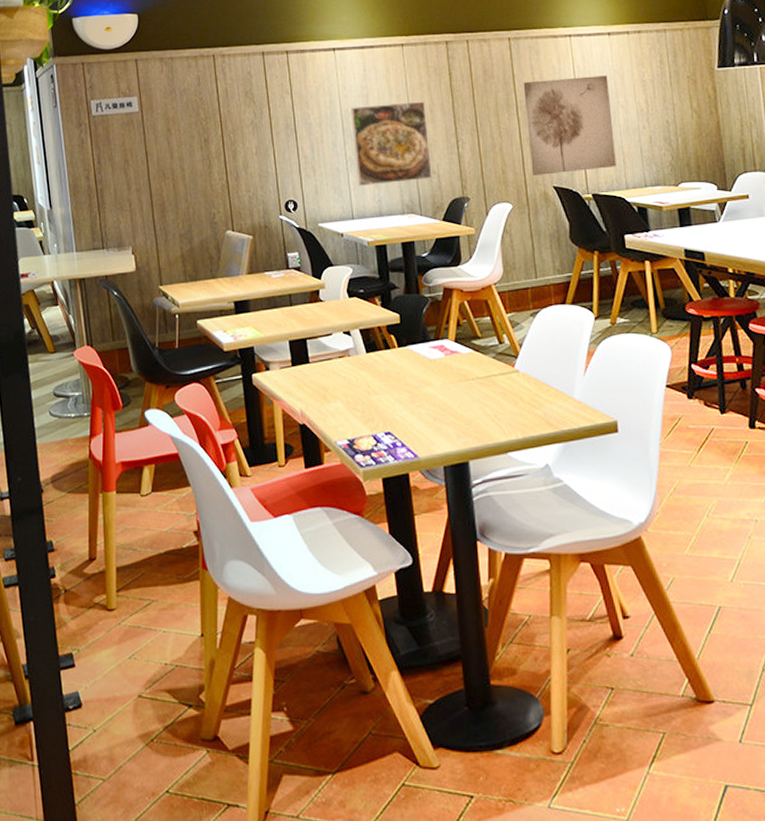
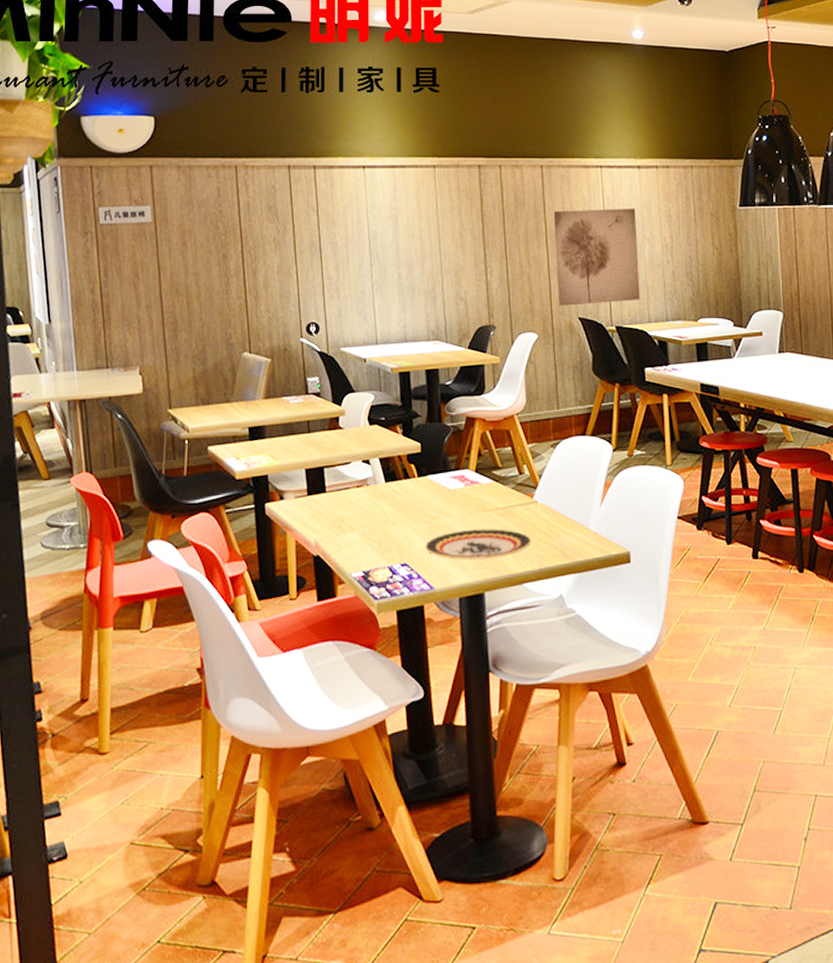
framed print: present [350,101,432,187] -> none [379,225,459,311]
plate: none [408,398,515,428] -> present [425,529,532,560]

